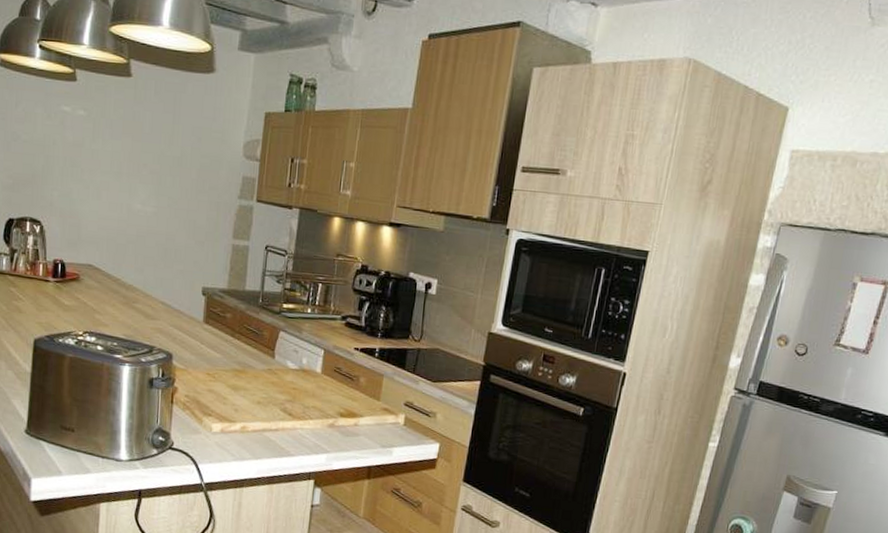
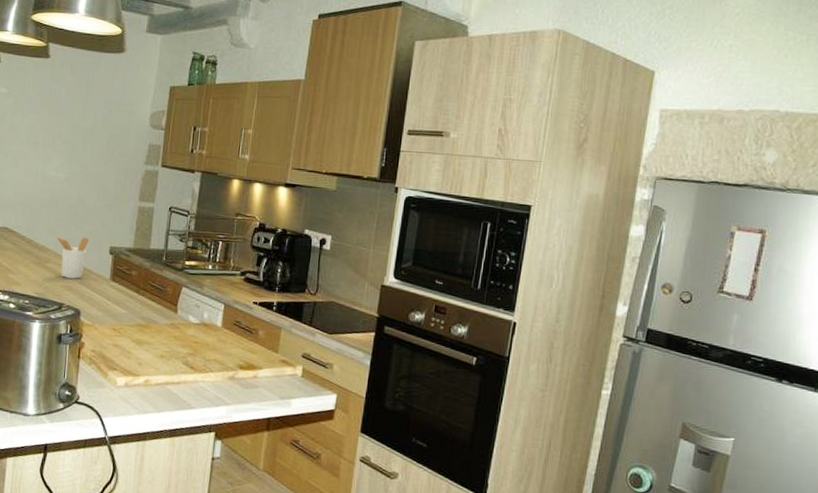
utensil holder: none [145,275,180,321] -> present [56,236,89,279]

